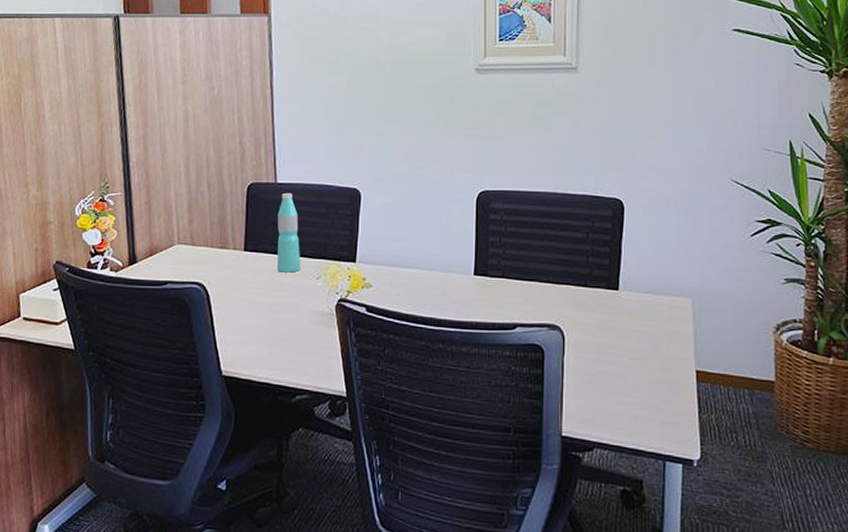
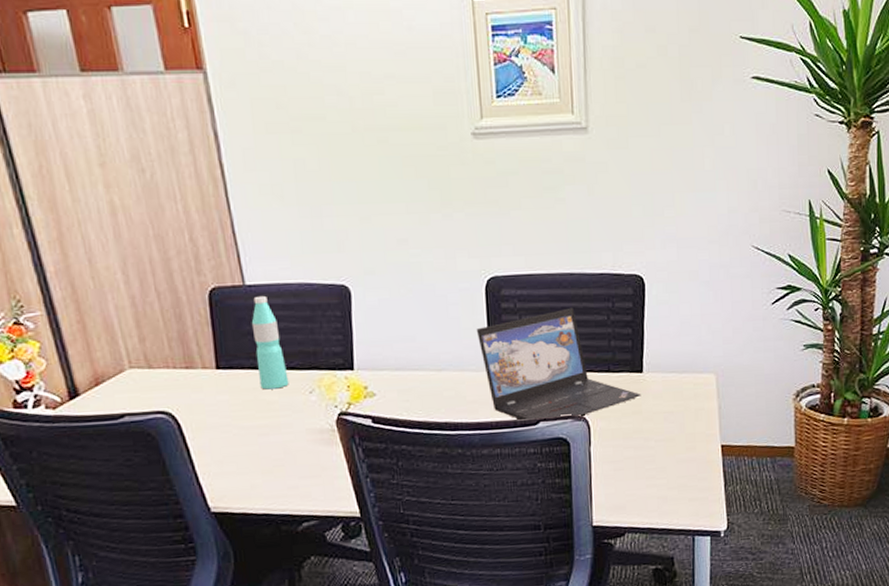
laptop: none [465,223,616,327] -> present [476,307,641,422]

